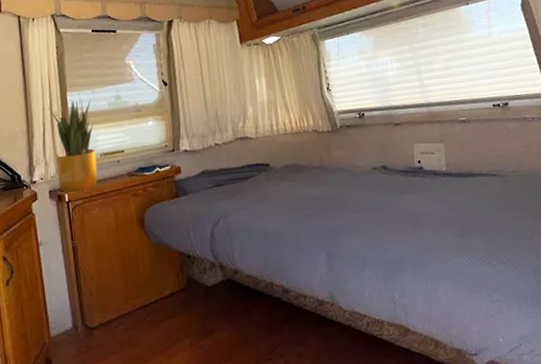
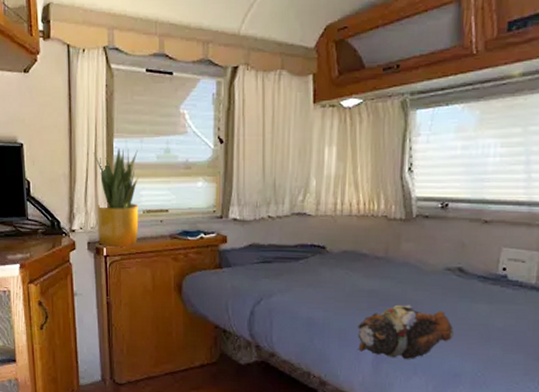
stuffed animal: none [307,205,391,256] -> present [356,304,455,359]

